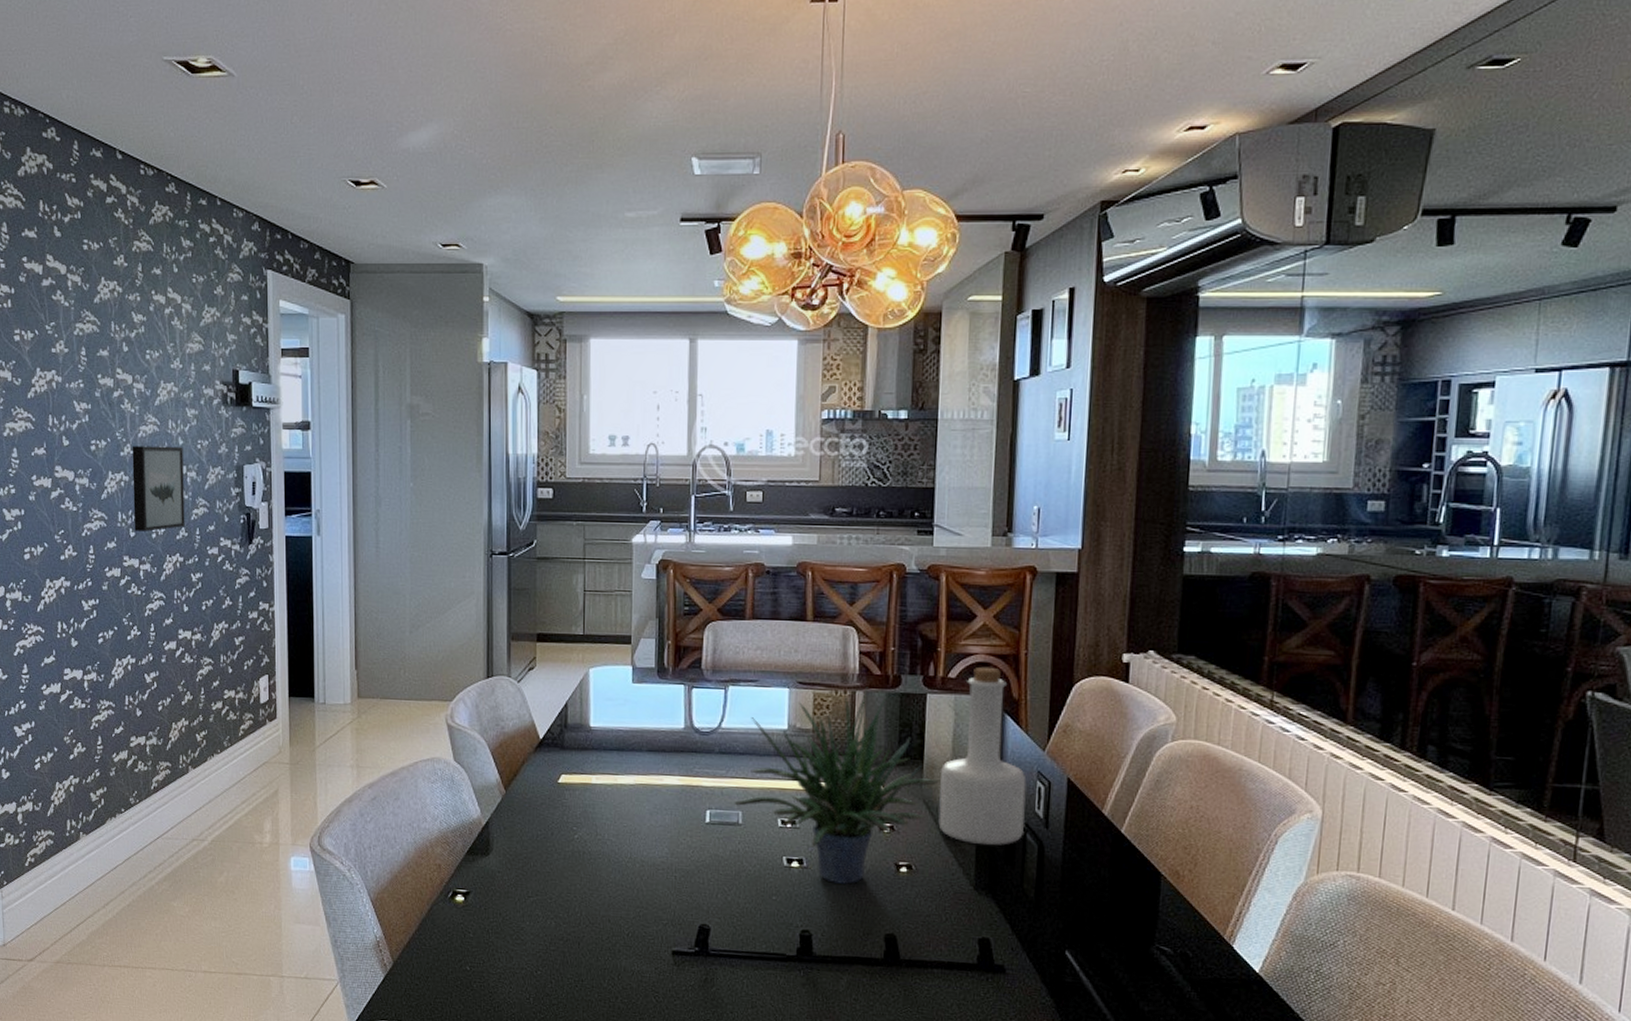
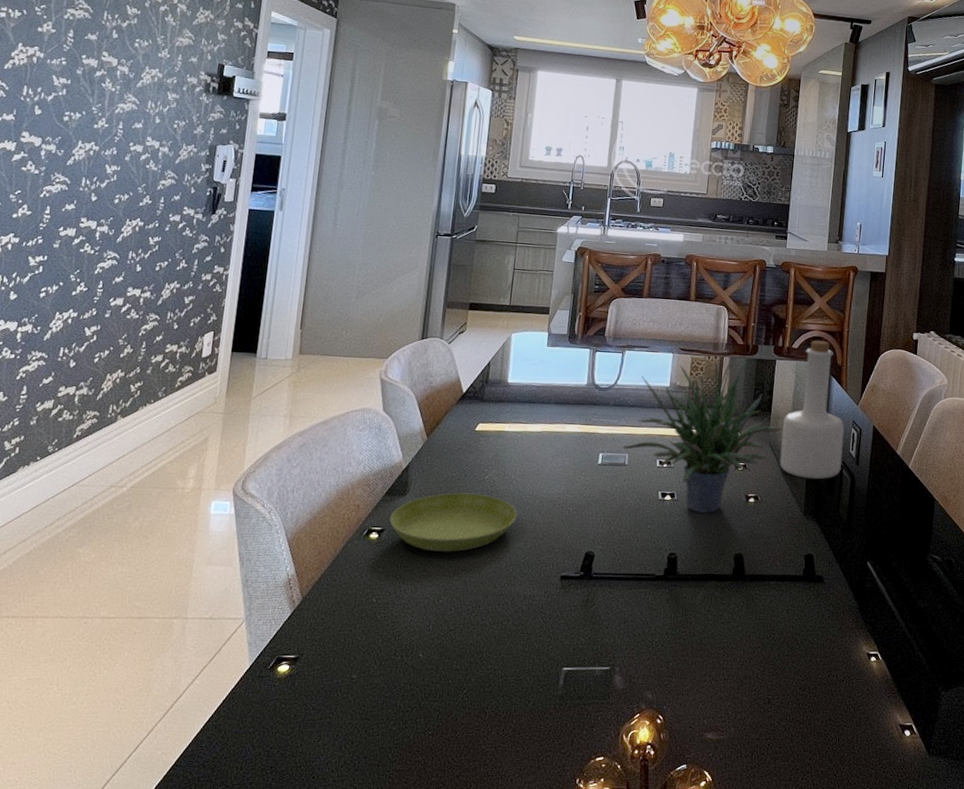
wall art: present [132,445,185,532] -> none [96,120,159,197]
saucer: none [475,853,616,920] -> present [390,492,518,552]

